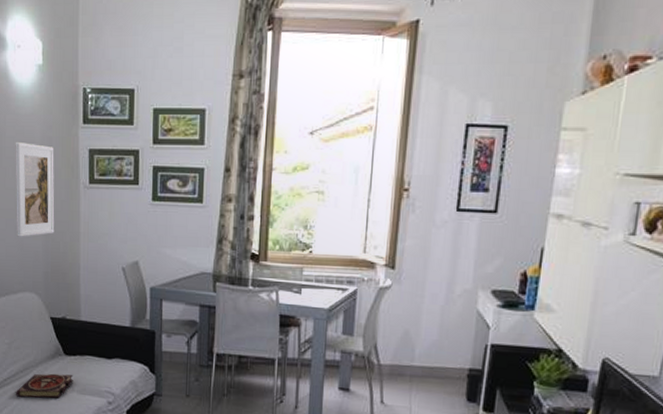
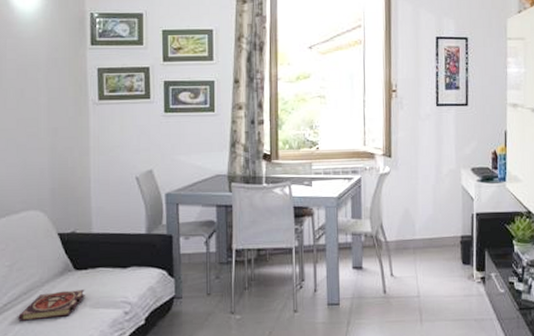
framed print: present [15,142,55,237] -> none [17,64,62,156]

